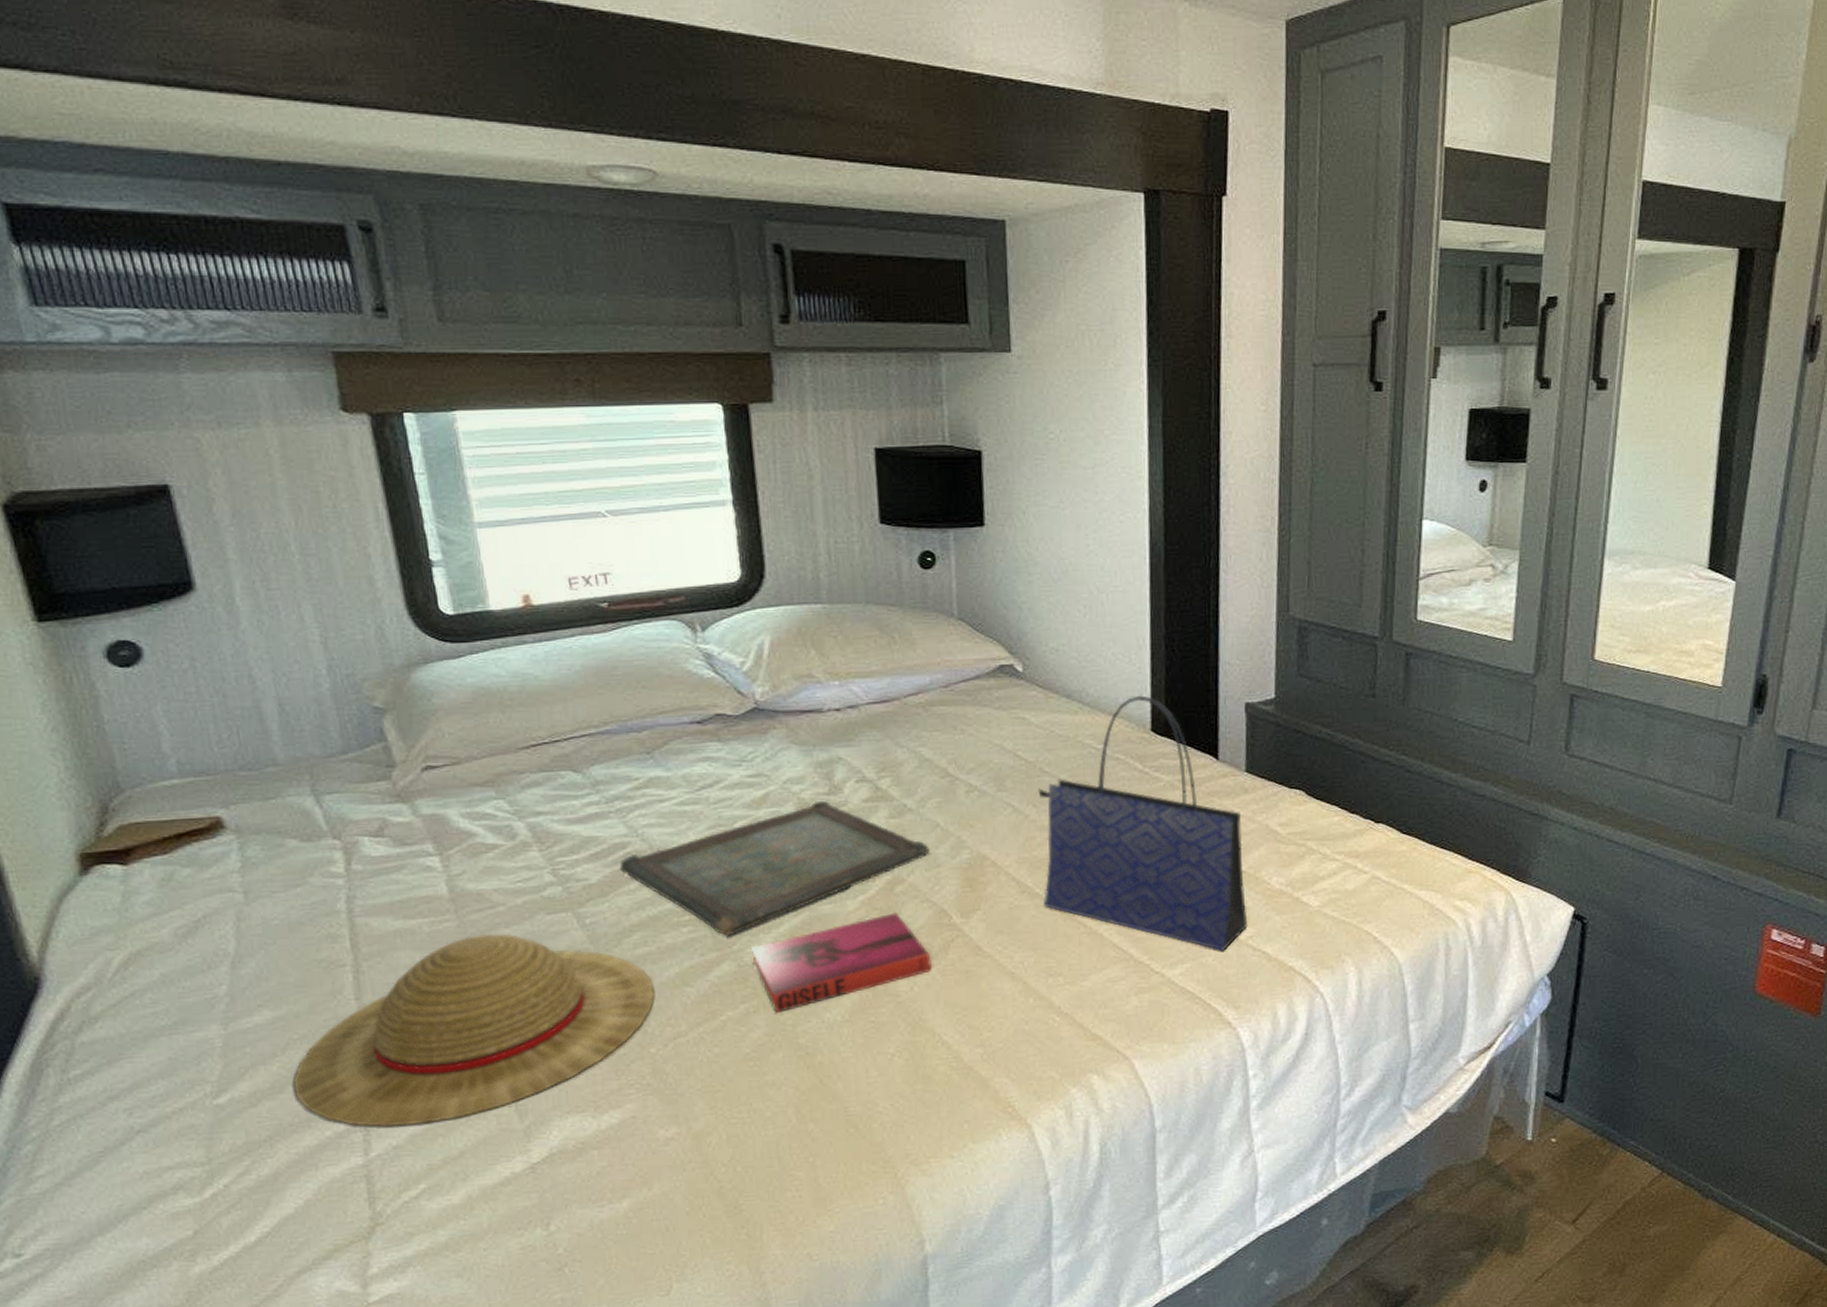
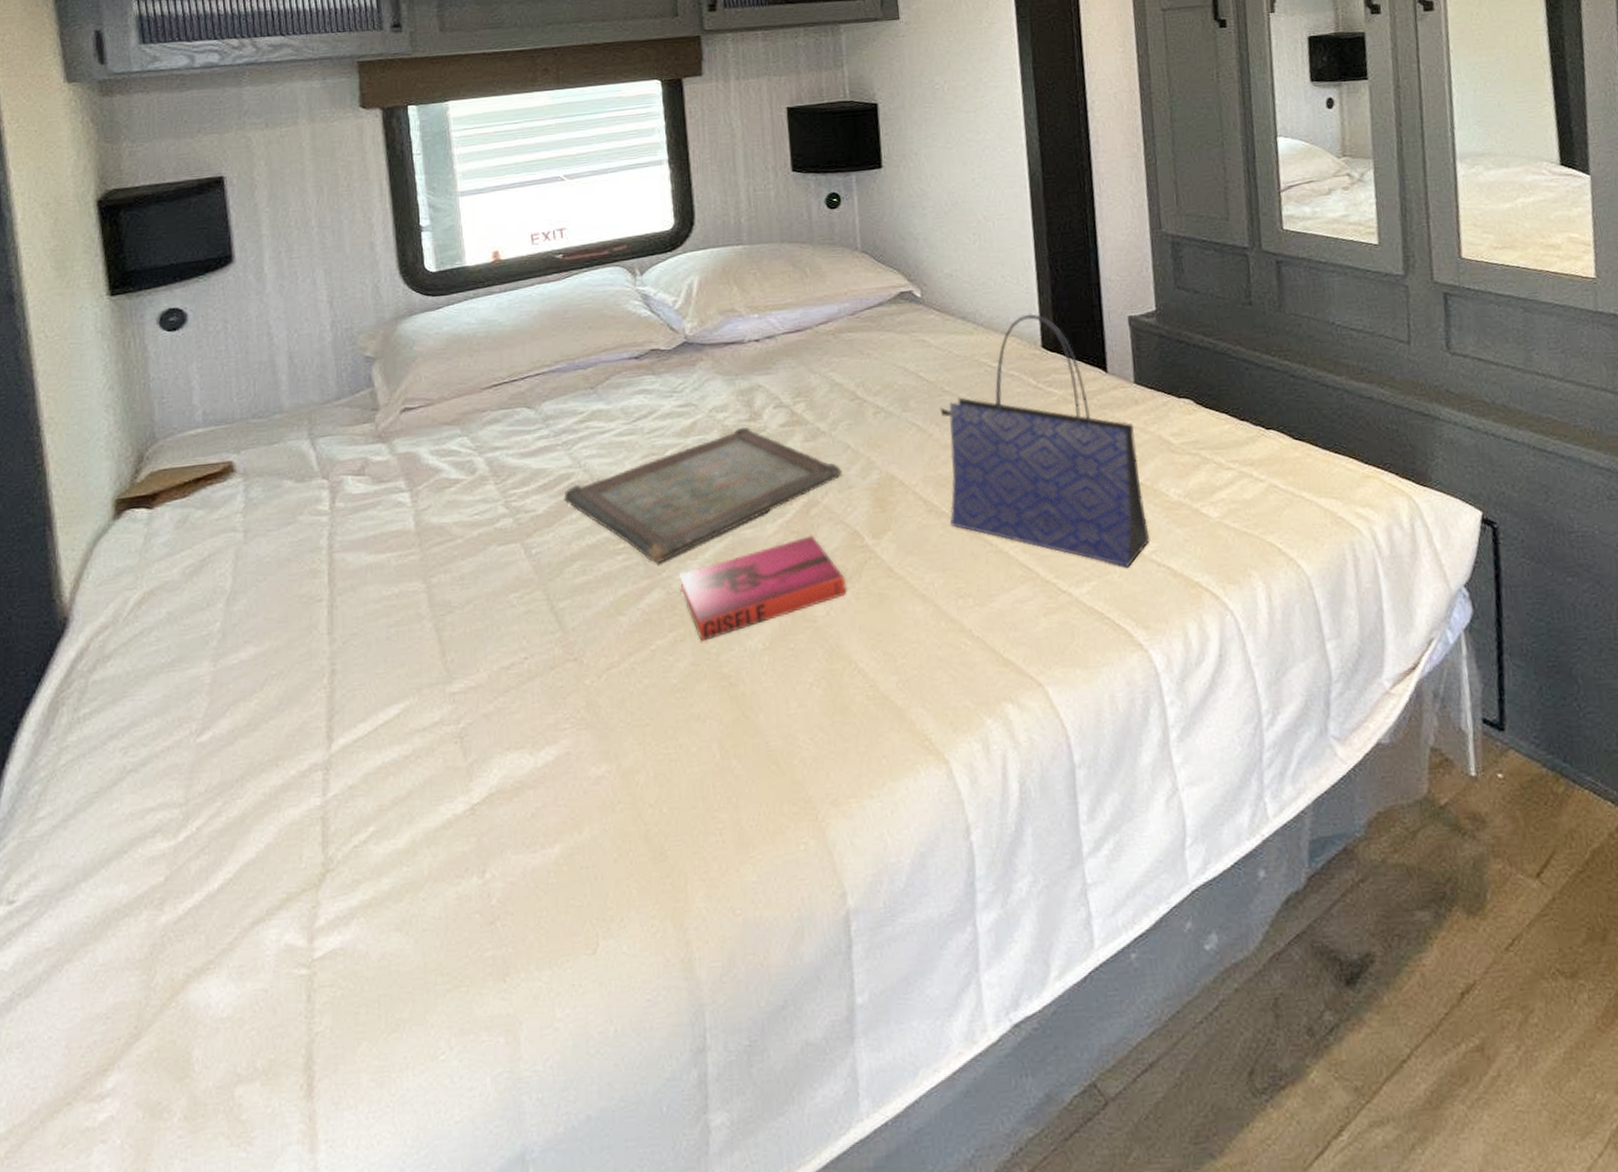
straw hat: present [293,933,655,1127] -> none [267,565,591,765]

